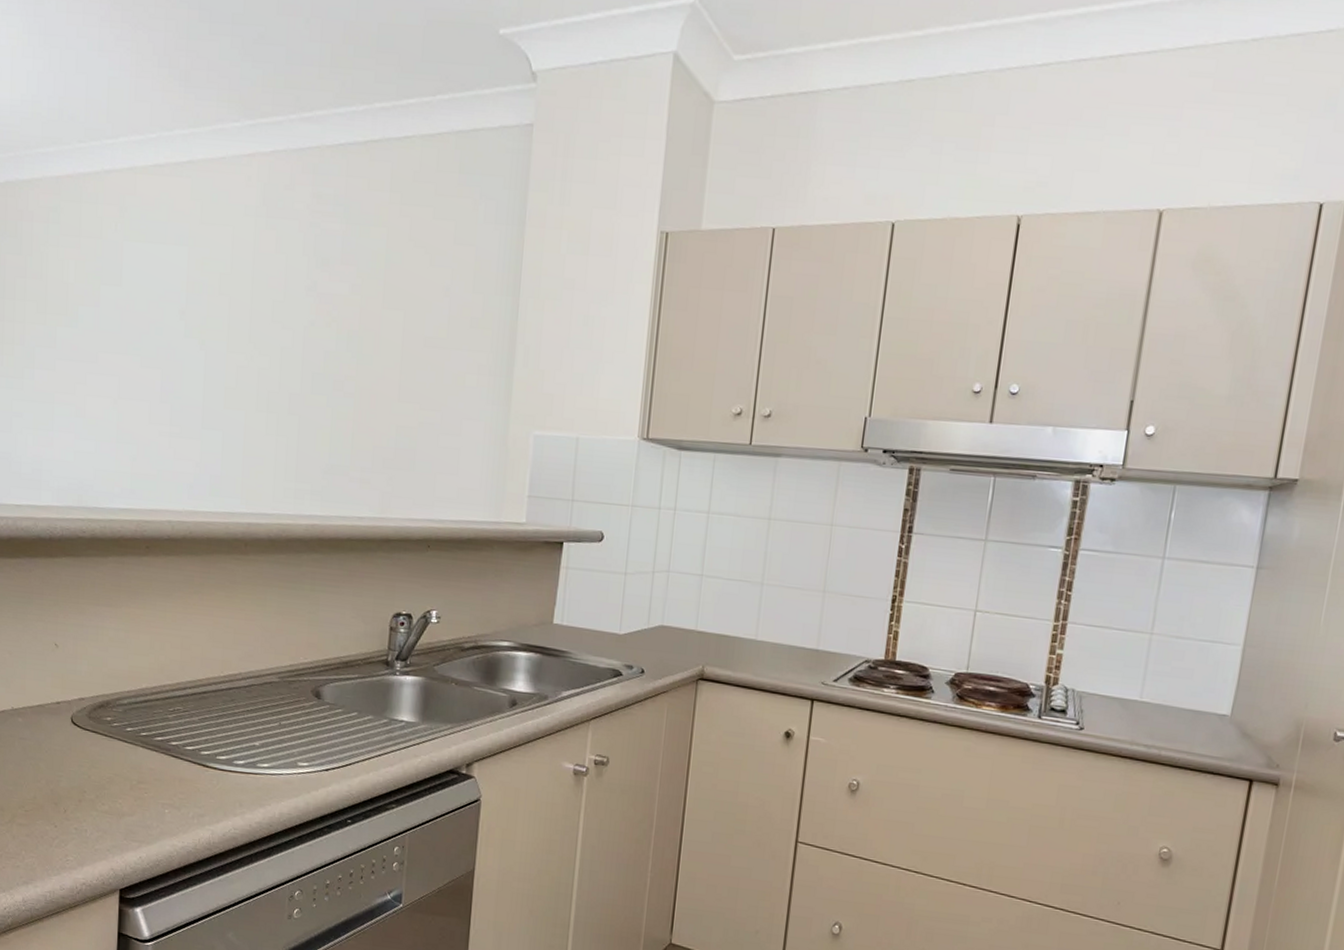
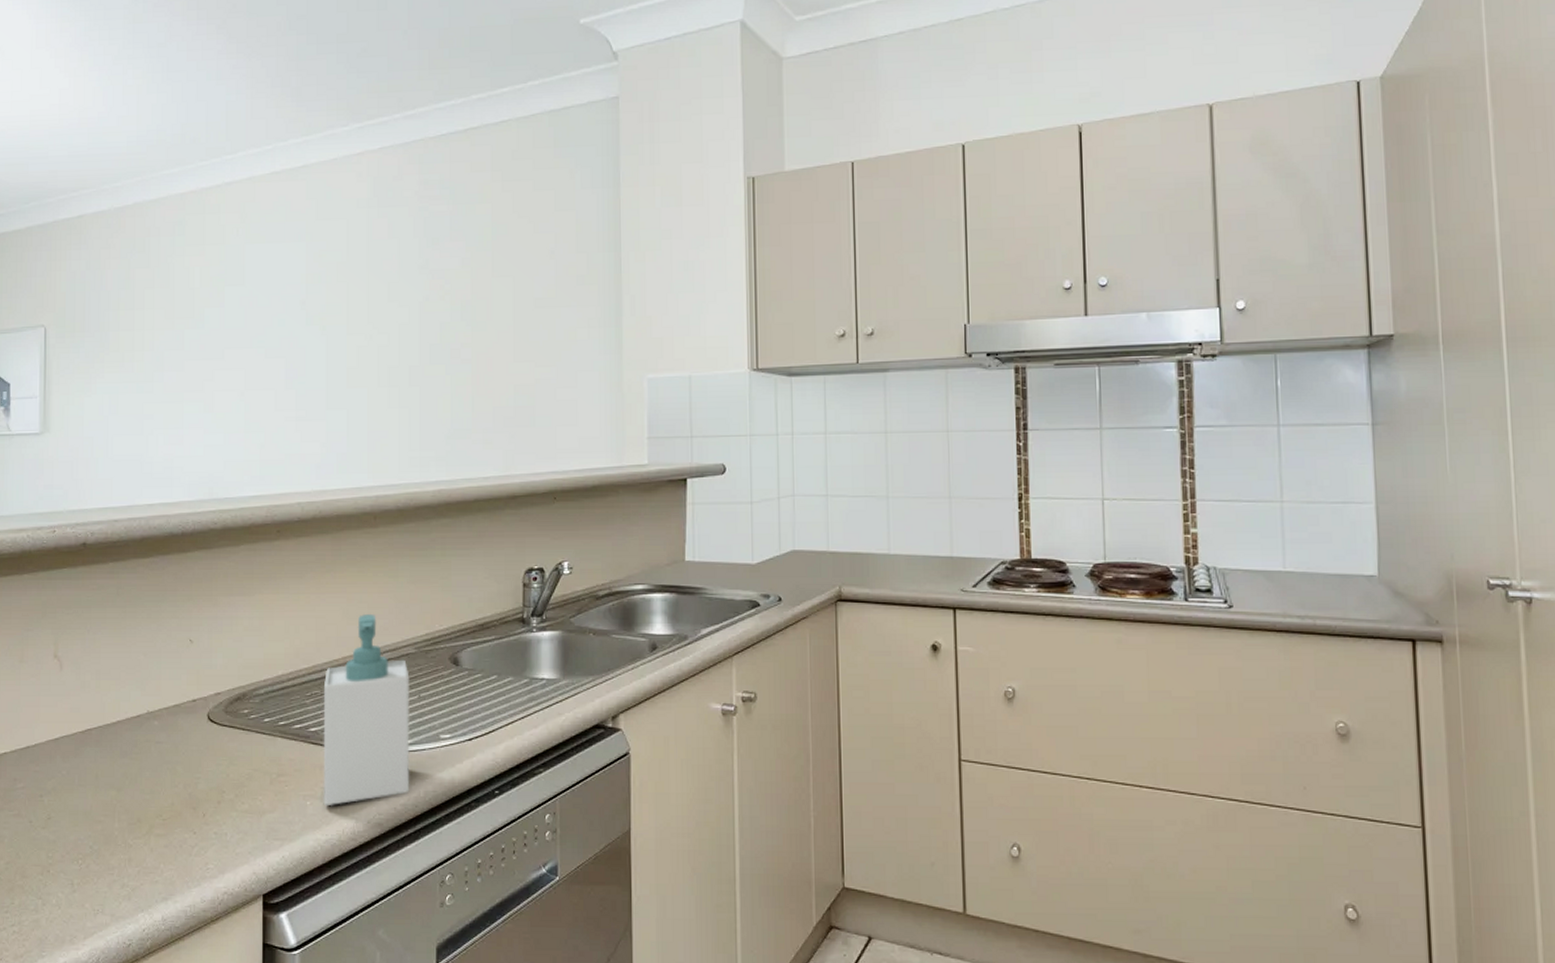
soap bottle: none [181,639,272,817] -> present [323,614,410,807]

